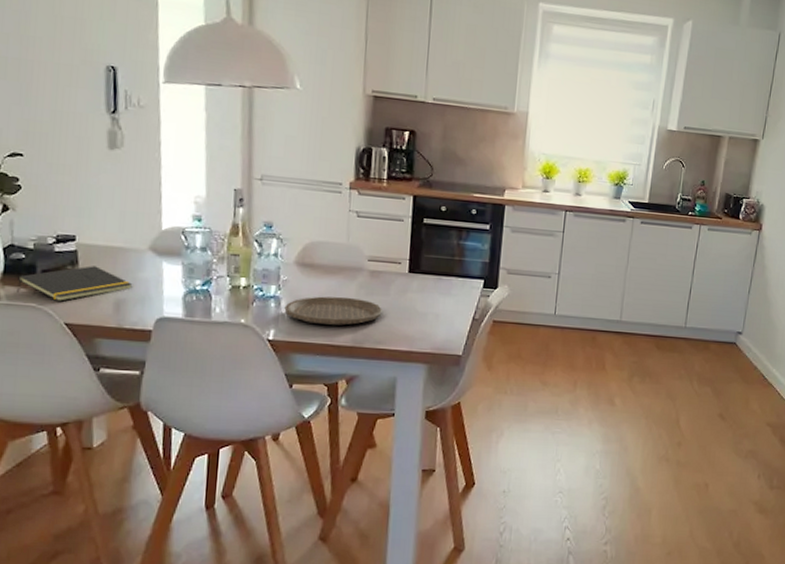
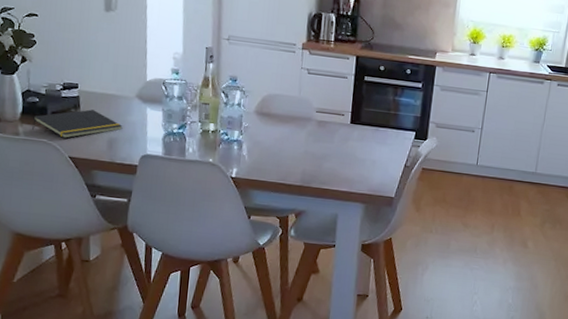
plate: present [284,296,382,326] -> none [245,141,327,168]

